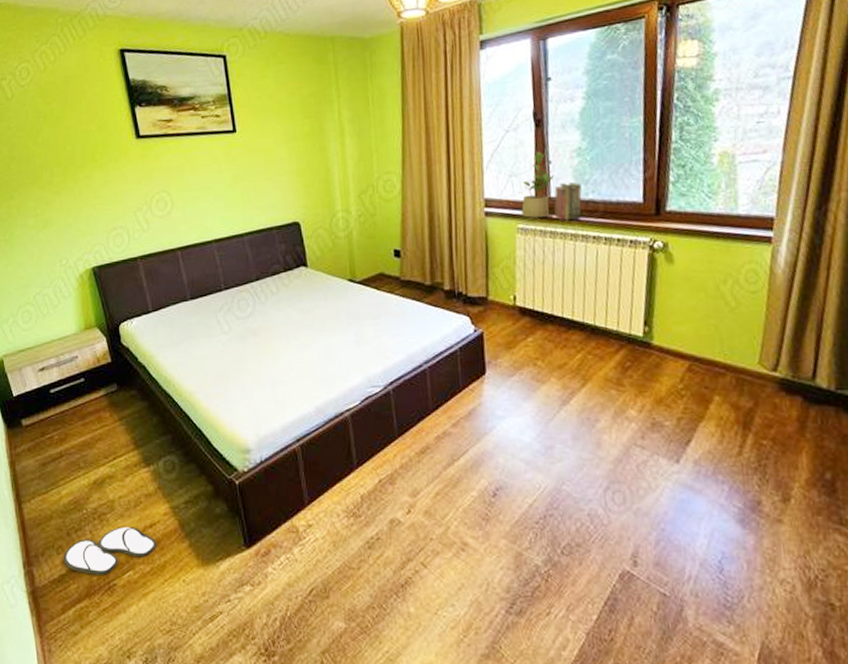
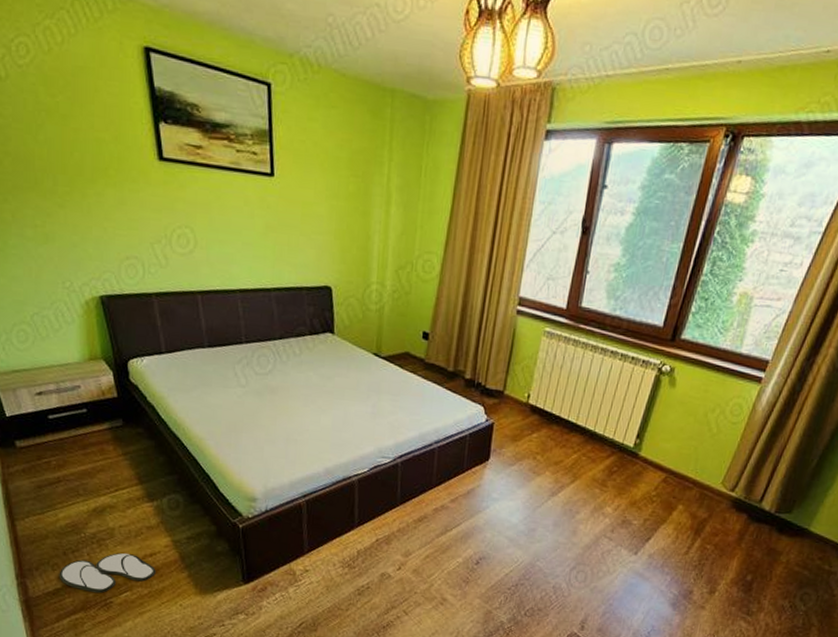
potted plant: present [521,151,555,219] -> none [551,258,589,326]
books: present [554,182,583,221] -> none [581,294,612,334]

